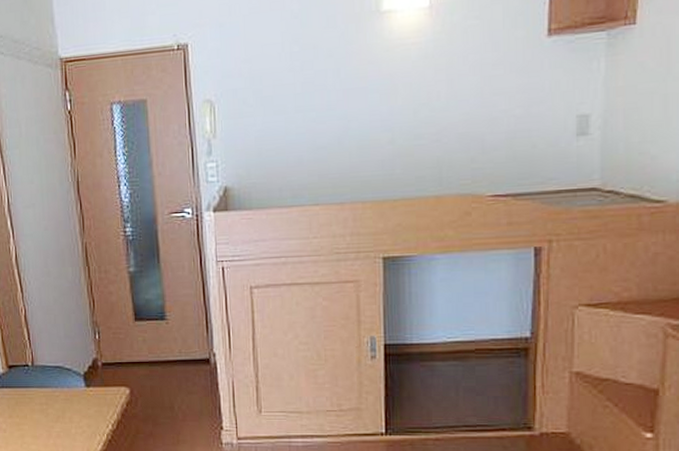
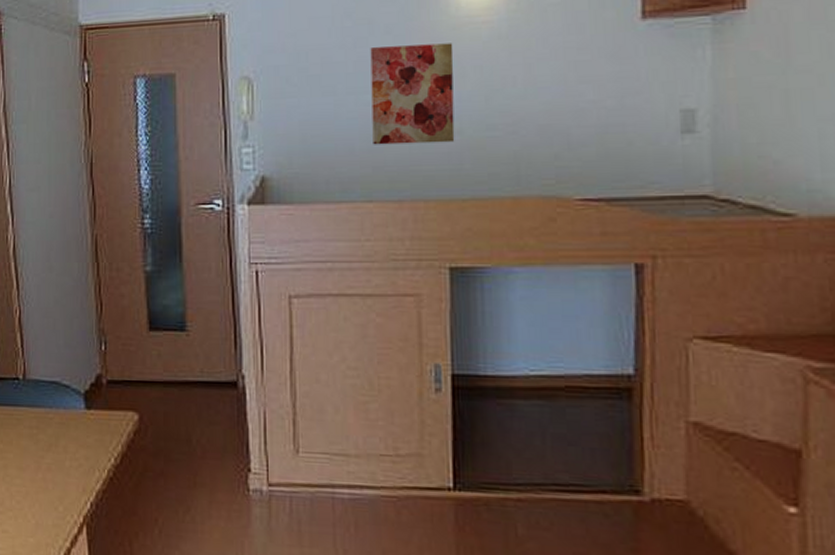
wall art: none [315,63,388,156] -> present [370,43,455,145]

